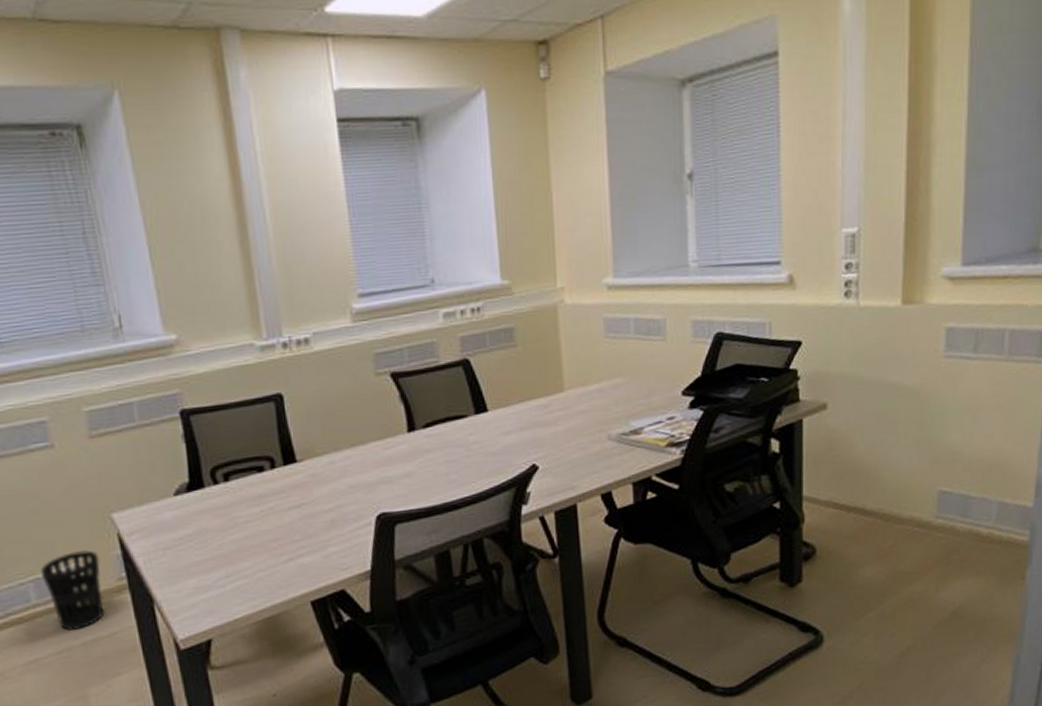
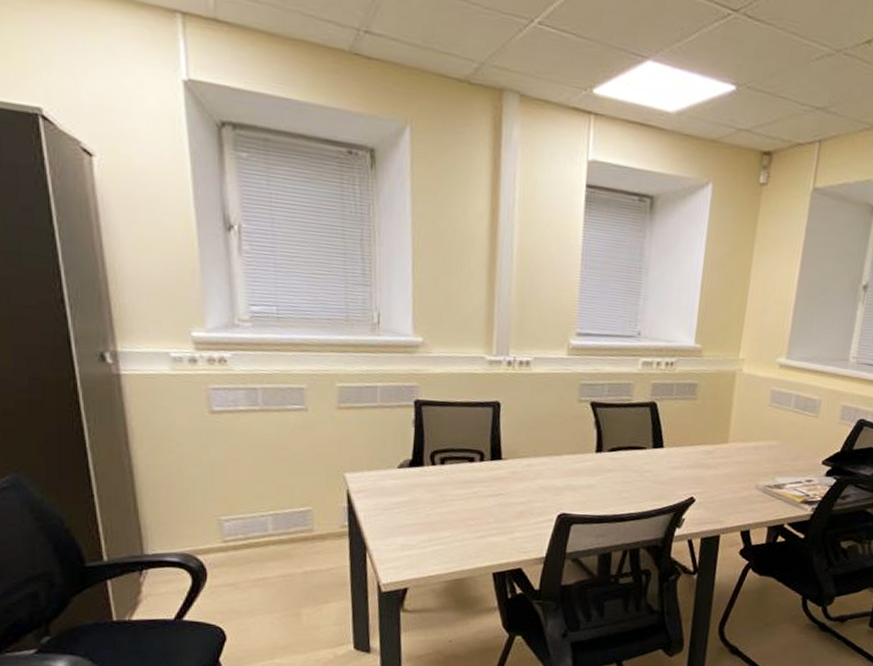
wastebasket: present [40,550,105,631] -> none [279,498,329,561]

